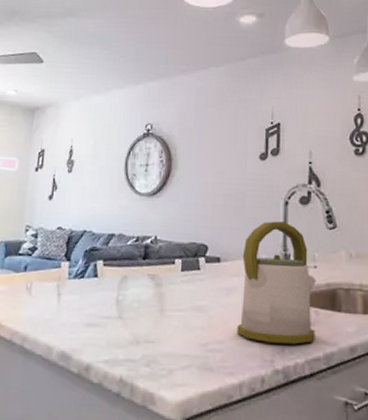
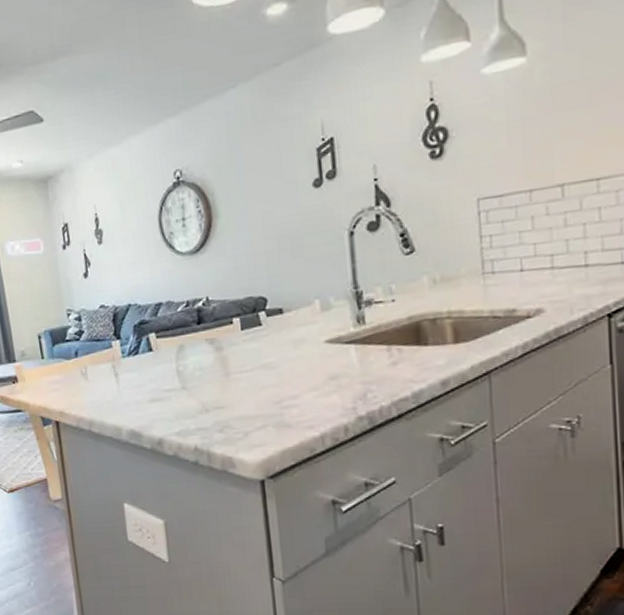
kettle: present [237,221,316,345] -> none [307,255,400,391]

